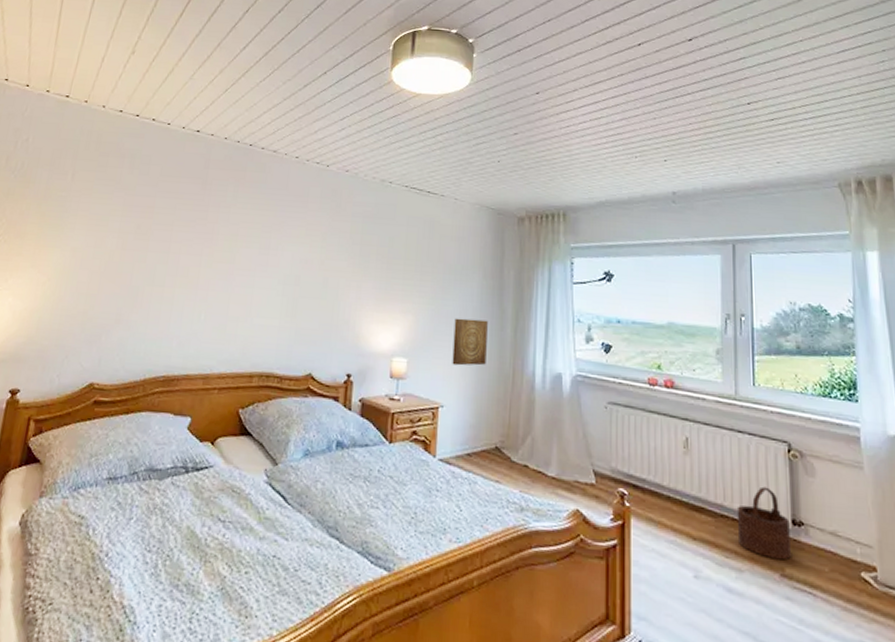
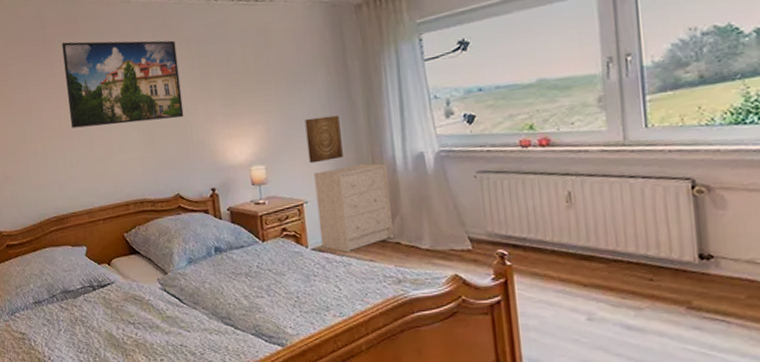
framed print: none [209,188,342,292] -> present [61,40,184,128]
dresser: none [450,374,525,469] -> present [313,163,394,253]
wooden bucket: present [736,486,791,560] -> none [632,226,699,294]

